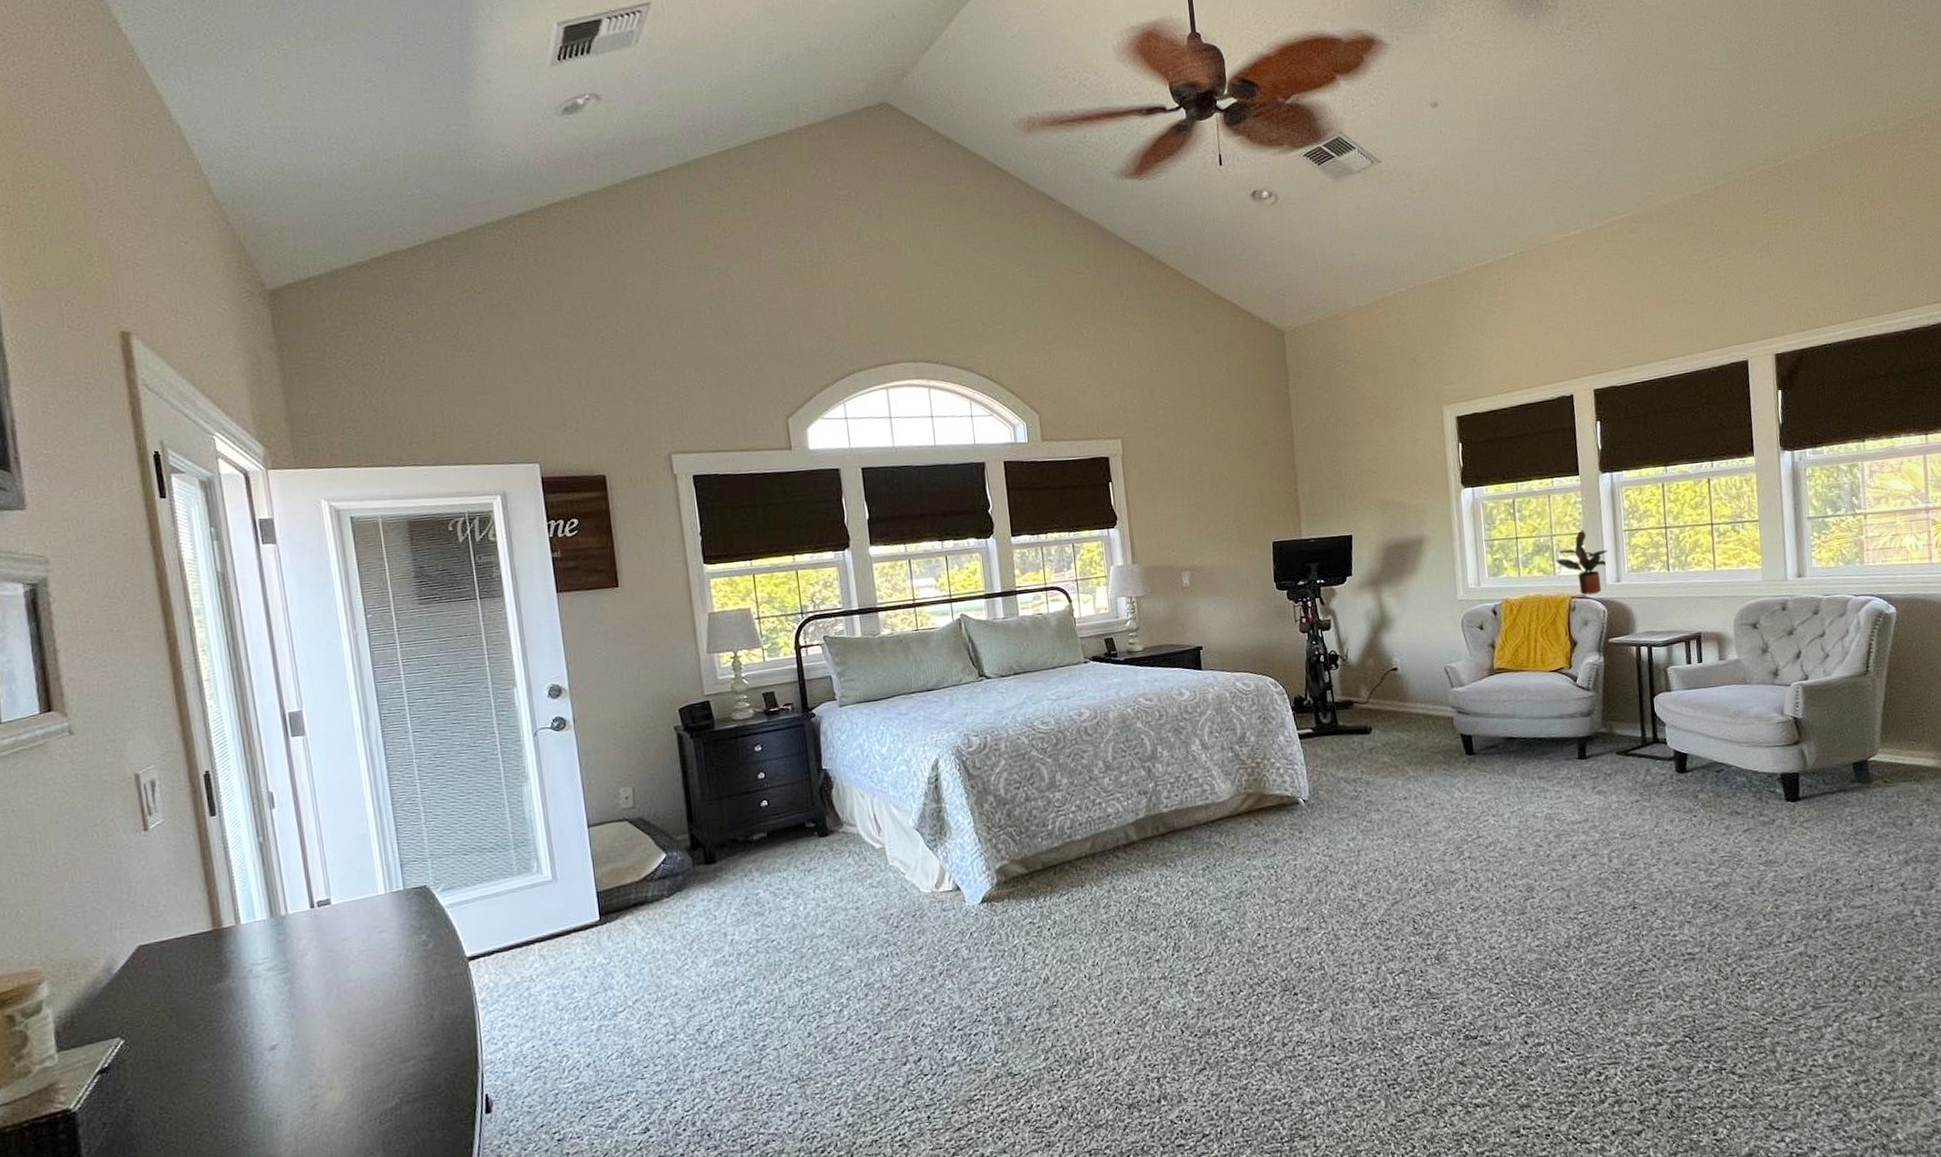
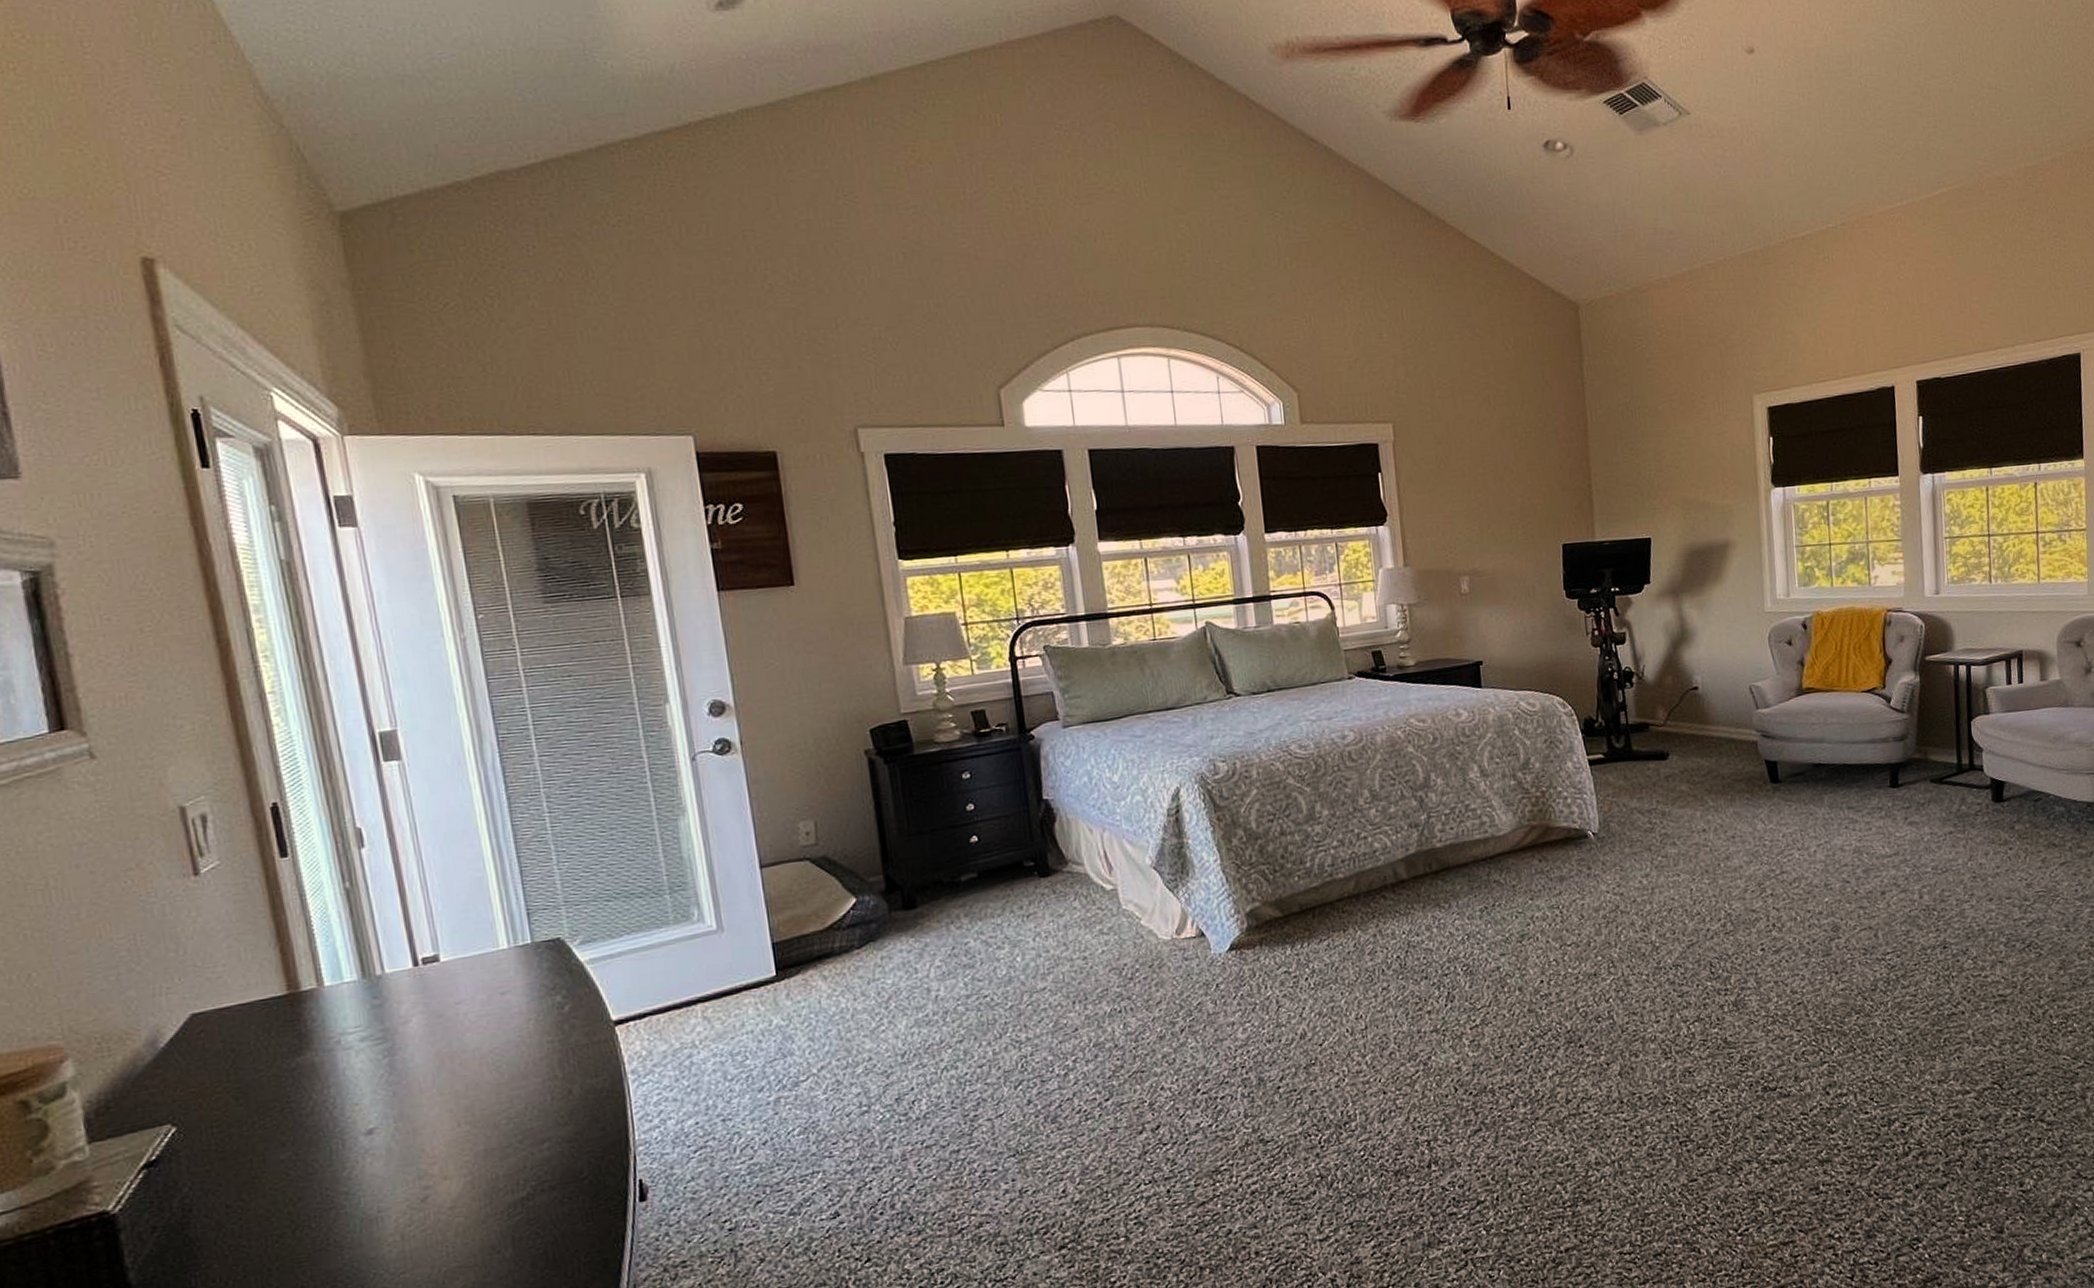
potted plant: present [1556,530,1609,595] -> none [1871,536,1928,609]

